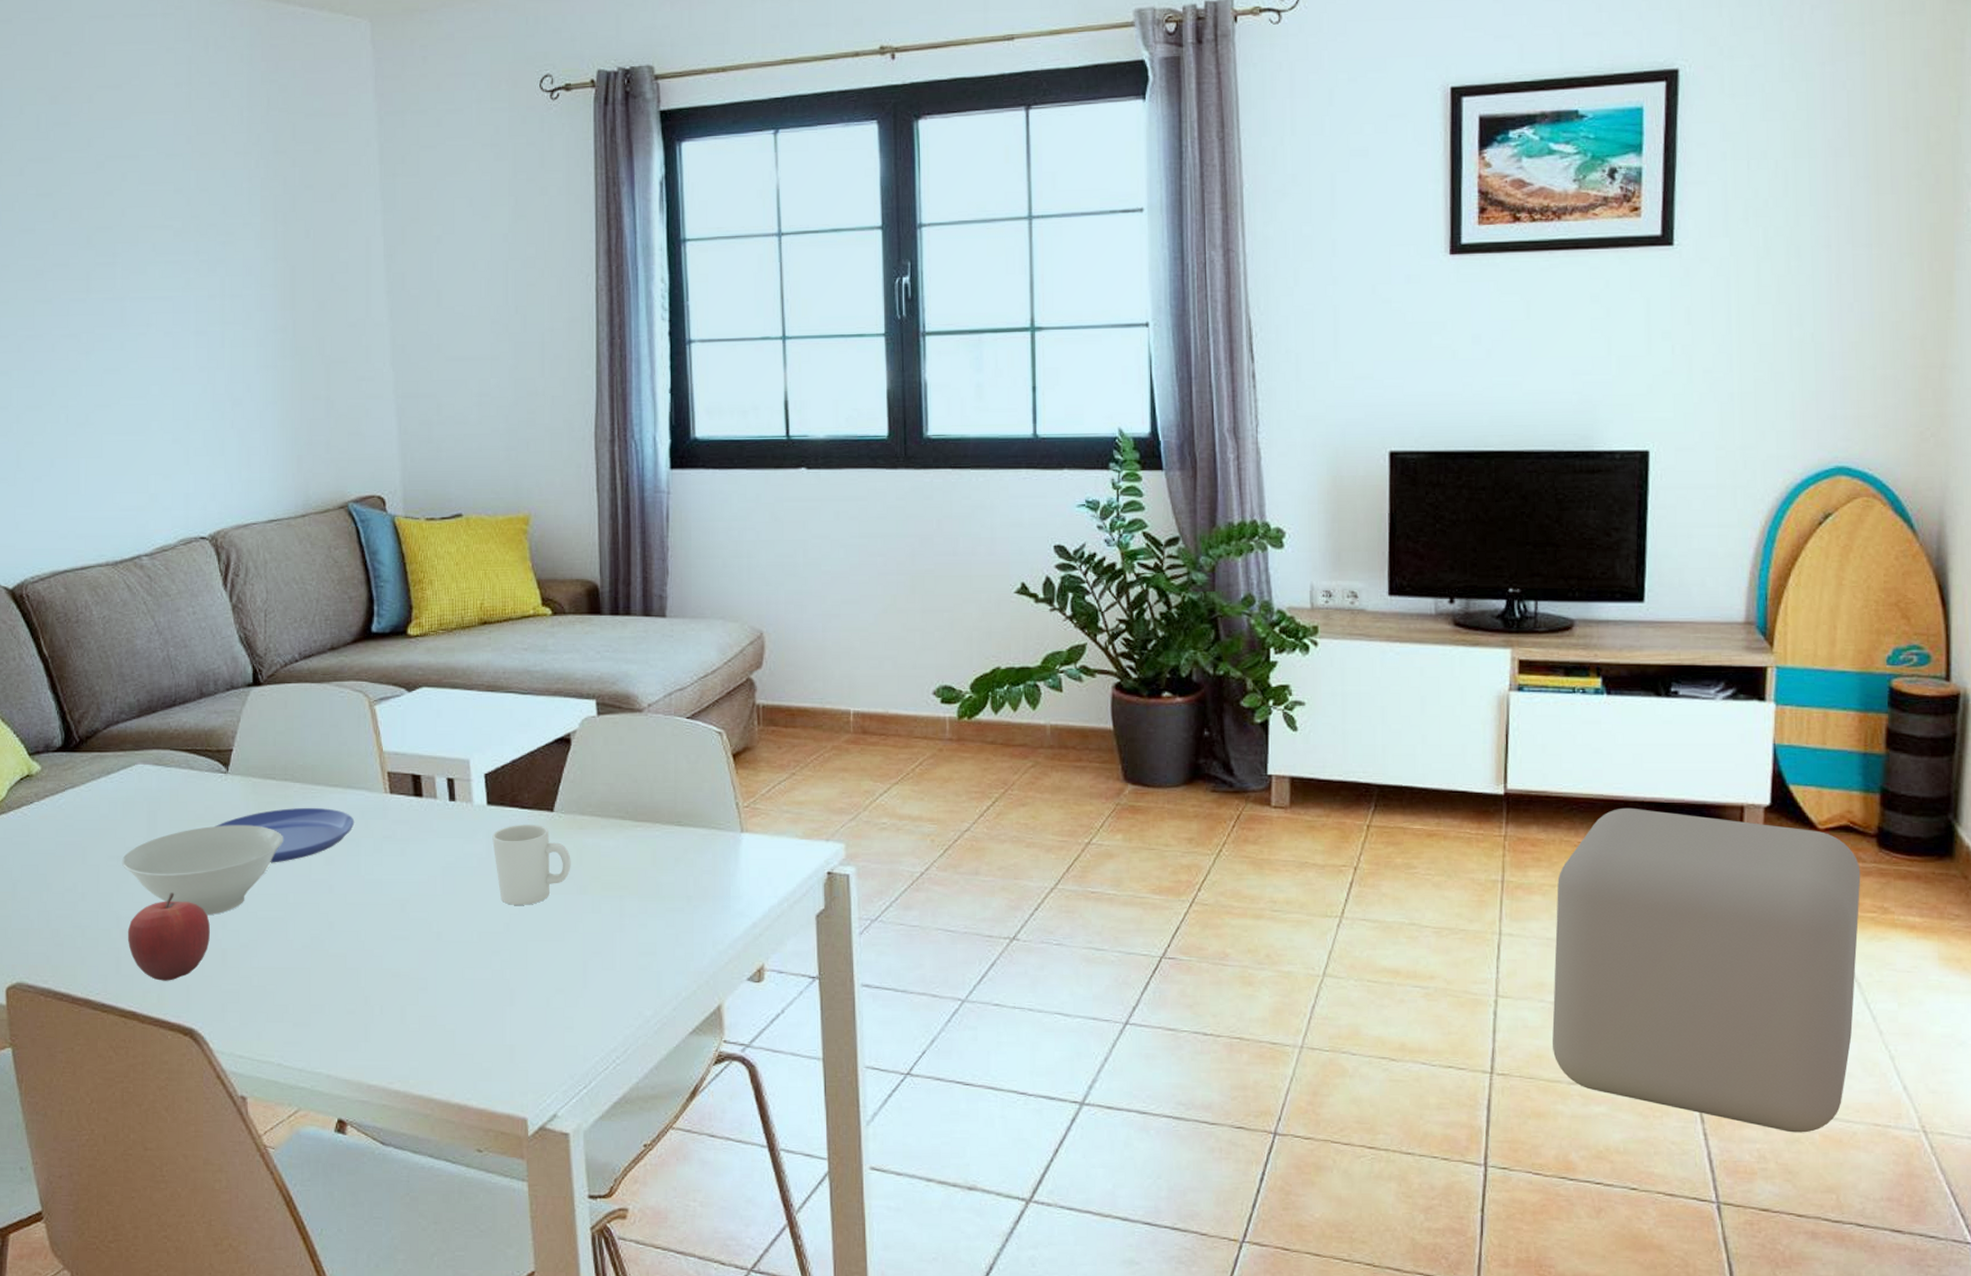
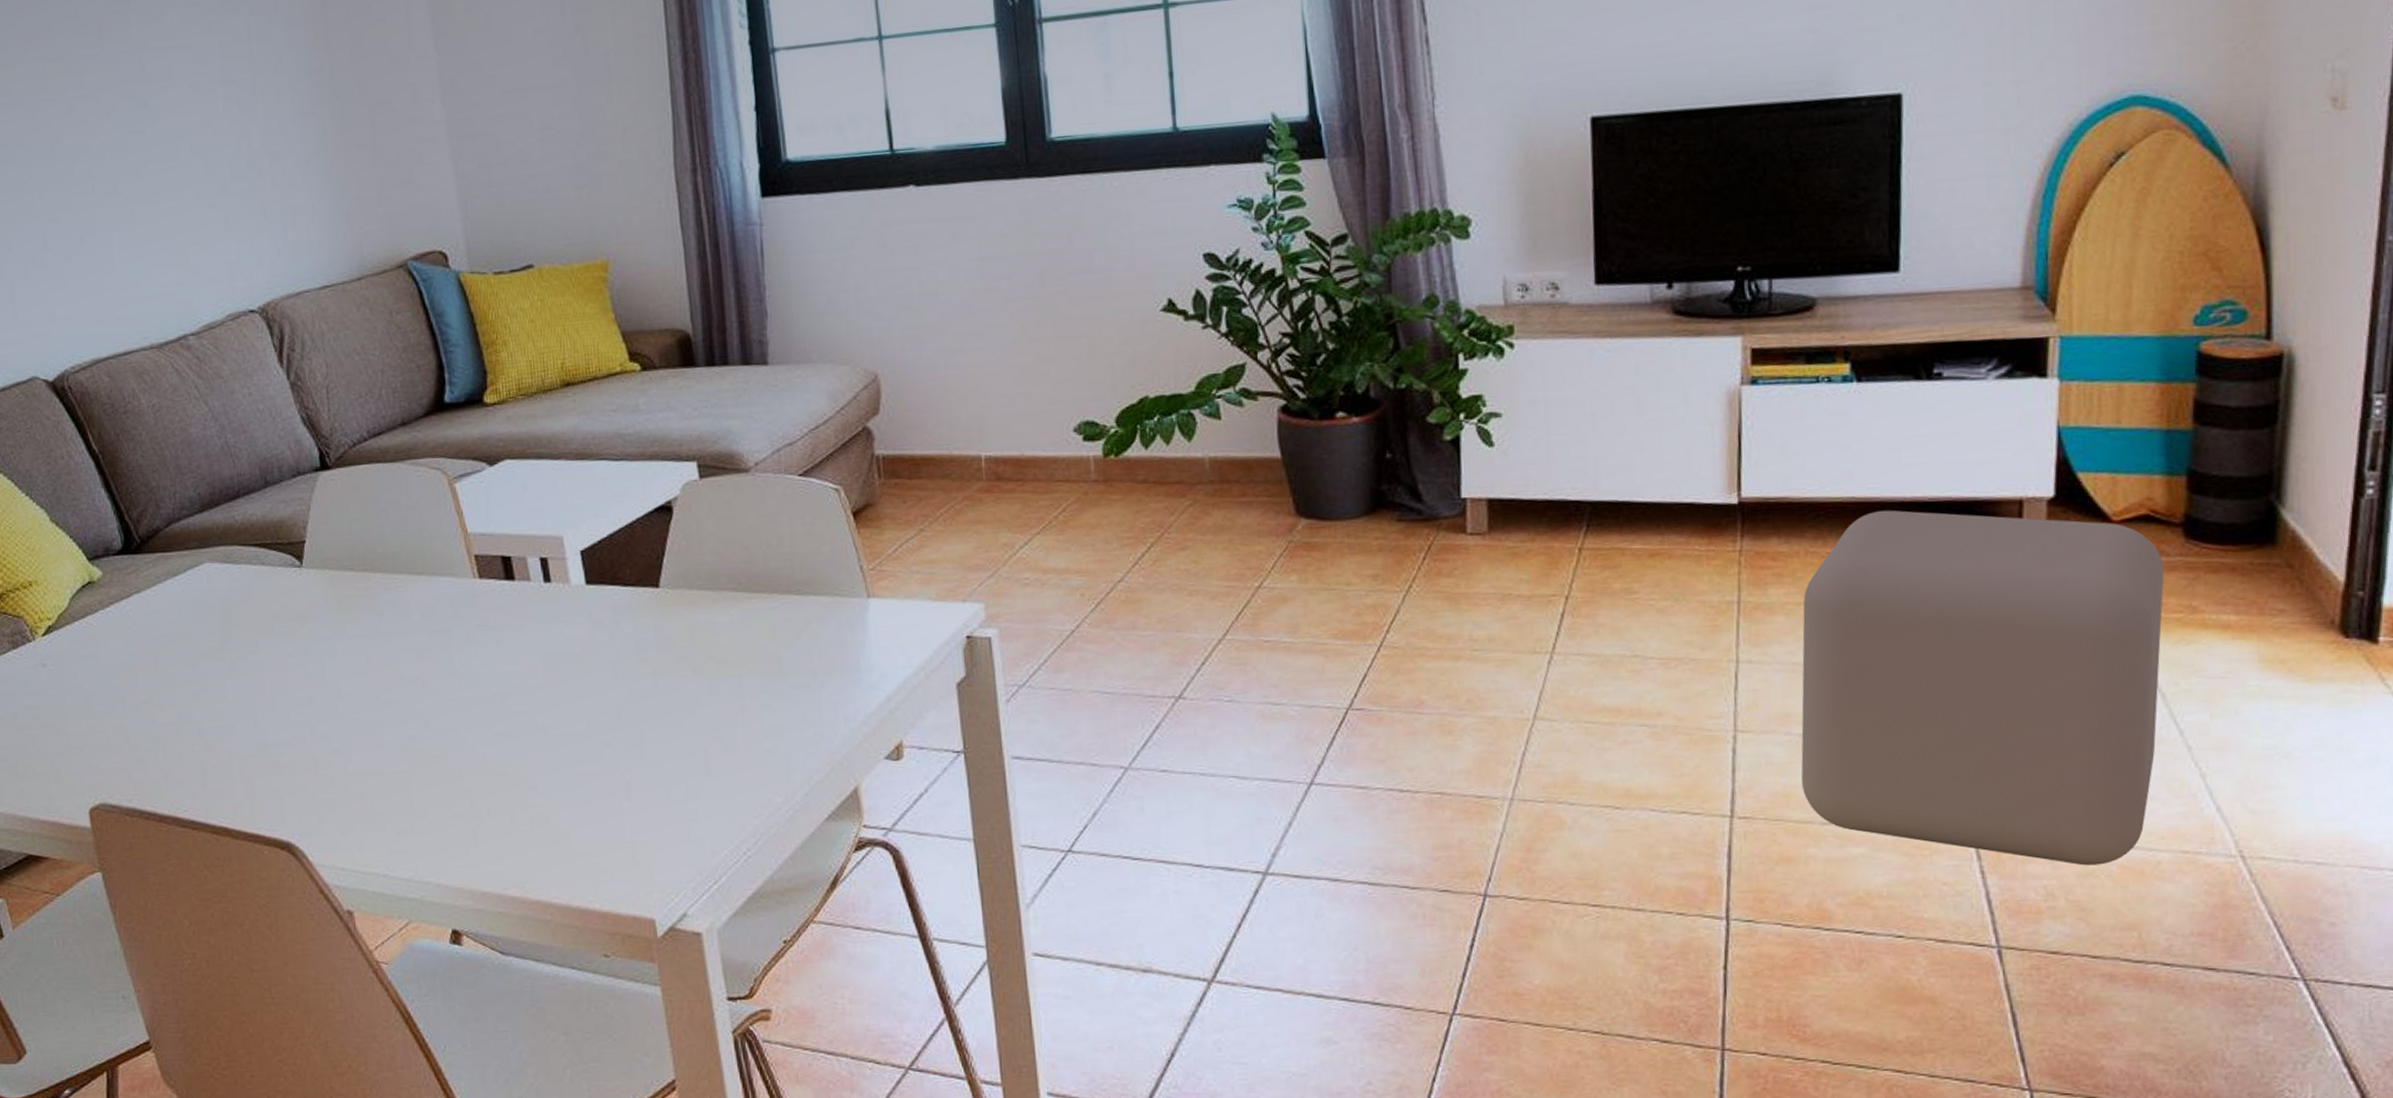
bowl: present [121,825,283,916] -> none [197,621,368,722]
fruit: present [127,893,210,981] -> none [211,699,299,794]
plate: present [215,807,355,863] -> none [293,598,444,661]
mug: present [492,825,571,905] -> none [594,603,683,692]

